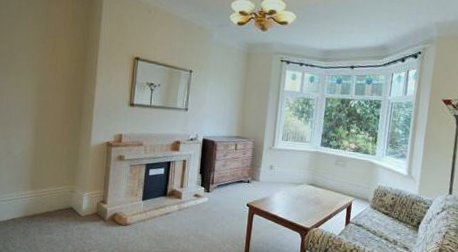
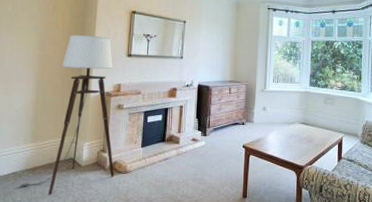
floor lamp: none [17,79,115,243] -> present [18,34,115,195]

